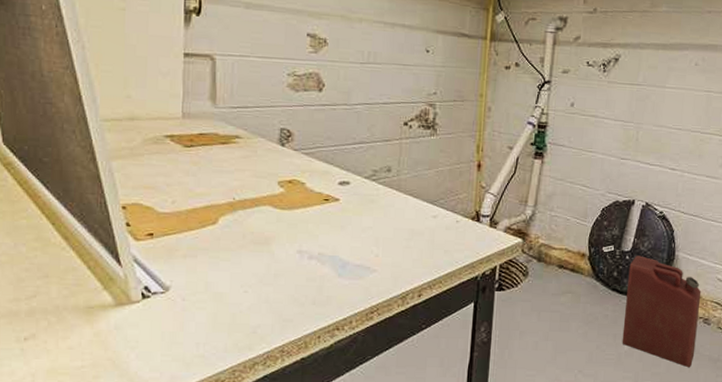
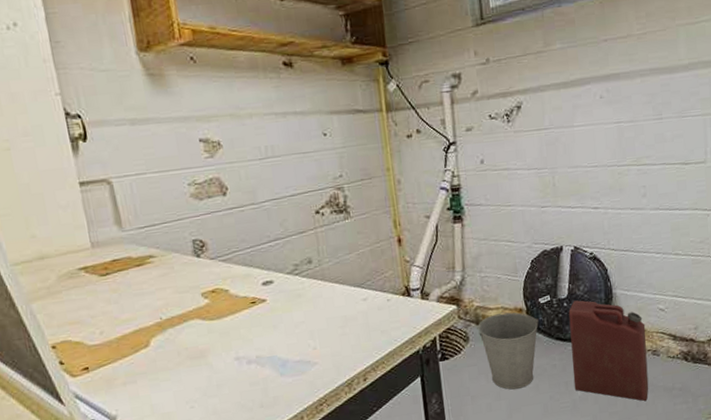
bucket: none [538,254,599,332] -> present [477,312,539,390]

